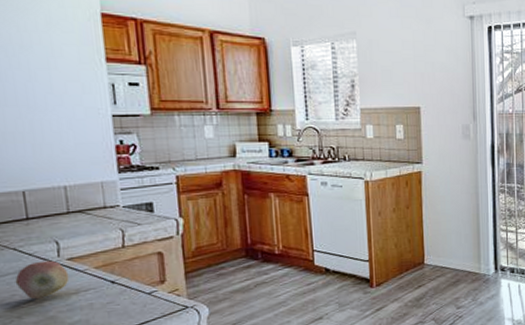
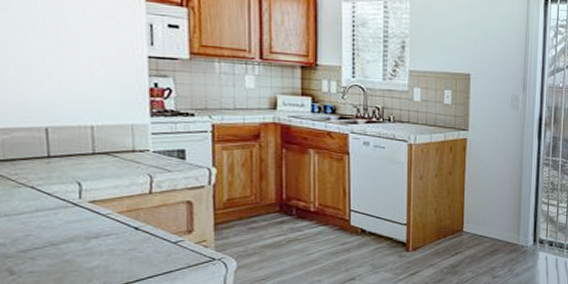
fruit: present [15,260,70,299] -> none [30,202,90,240]

